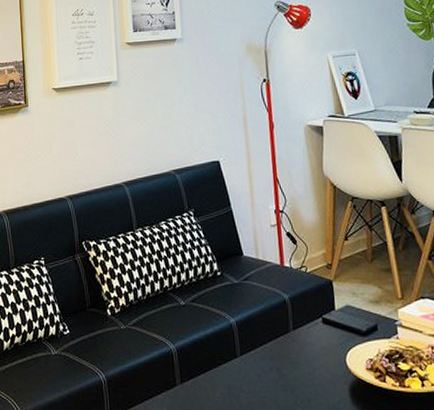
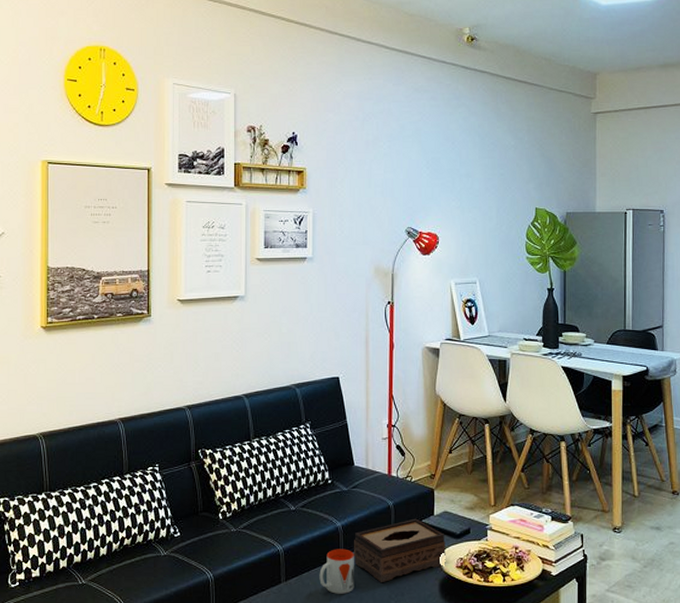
mug: none [216,348,255,399] -> present [319,549,354,594]
tissue box: none [250,313,353,387] -> present [354,518,446,583]

